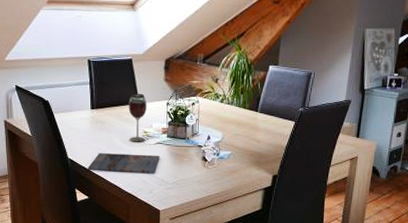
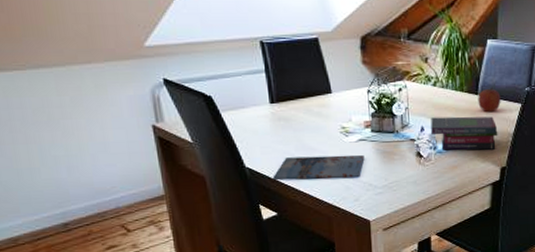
wineglass: present [128,93,147,142] -> none [318,80,344,141]
books: none [216,128,273,159] -> present [431,116,498,151]
fruit: none [257,106,277,127] -> present [478,87,501,112]

